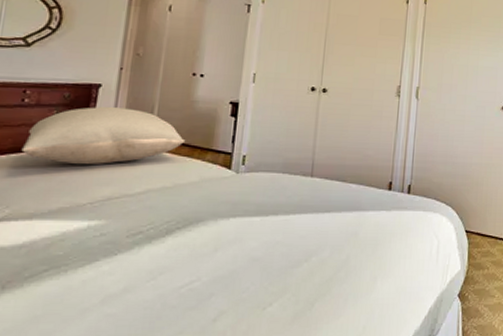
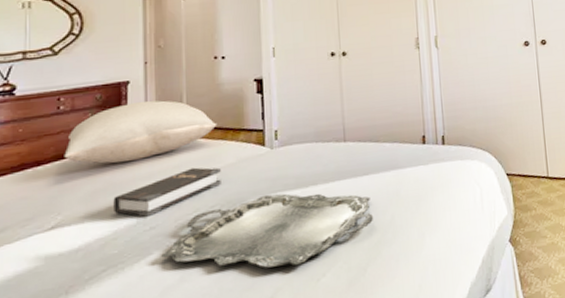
hardback book: none [65,180,182,222] -> present [113,167,221,217]
serving tray: none [108,217,330,291] -> present [161,193,374,268]

